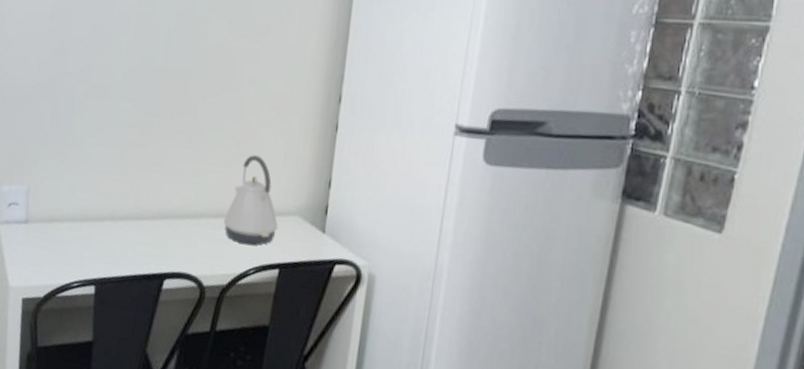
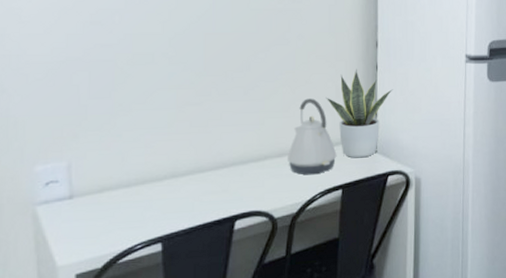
potted plant: none [273,126,354,237] -> present [325,68,393,158]

